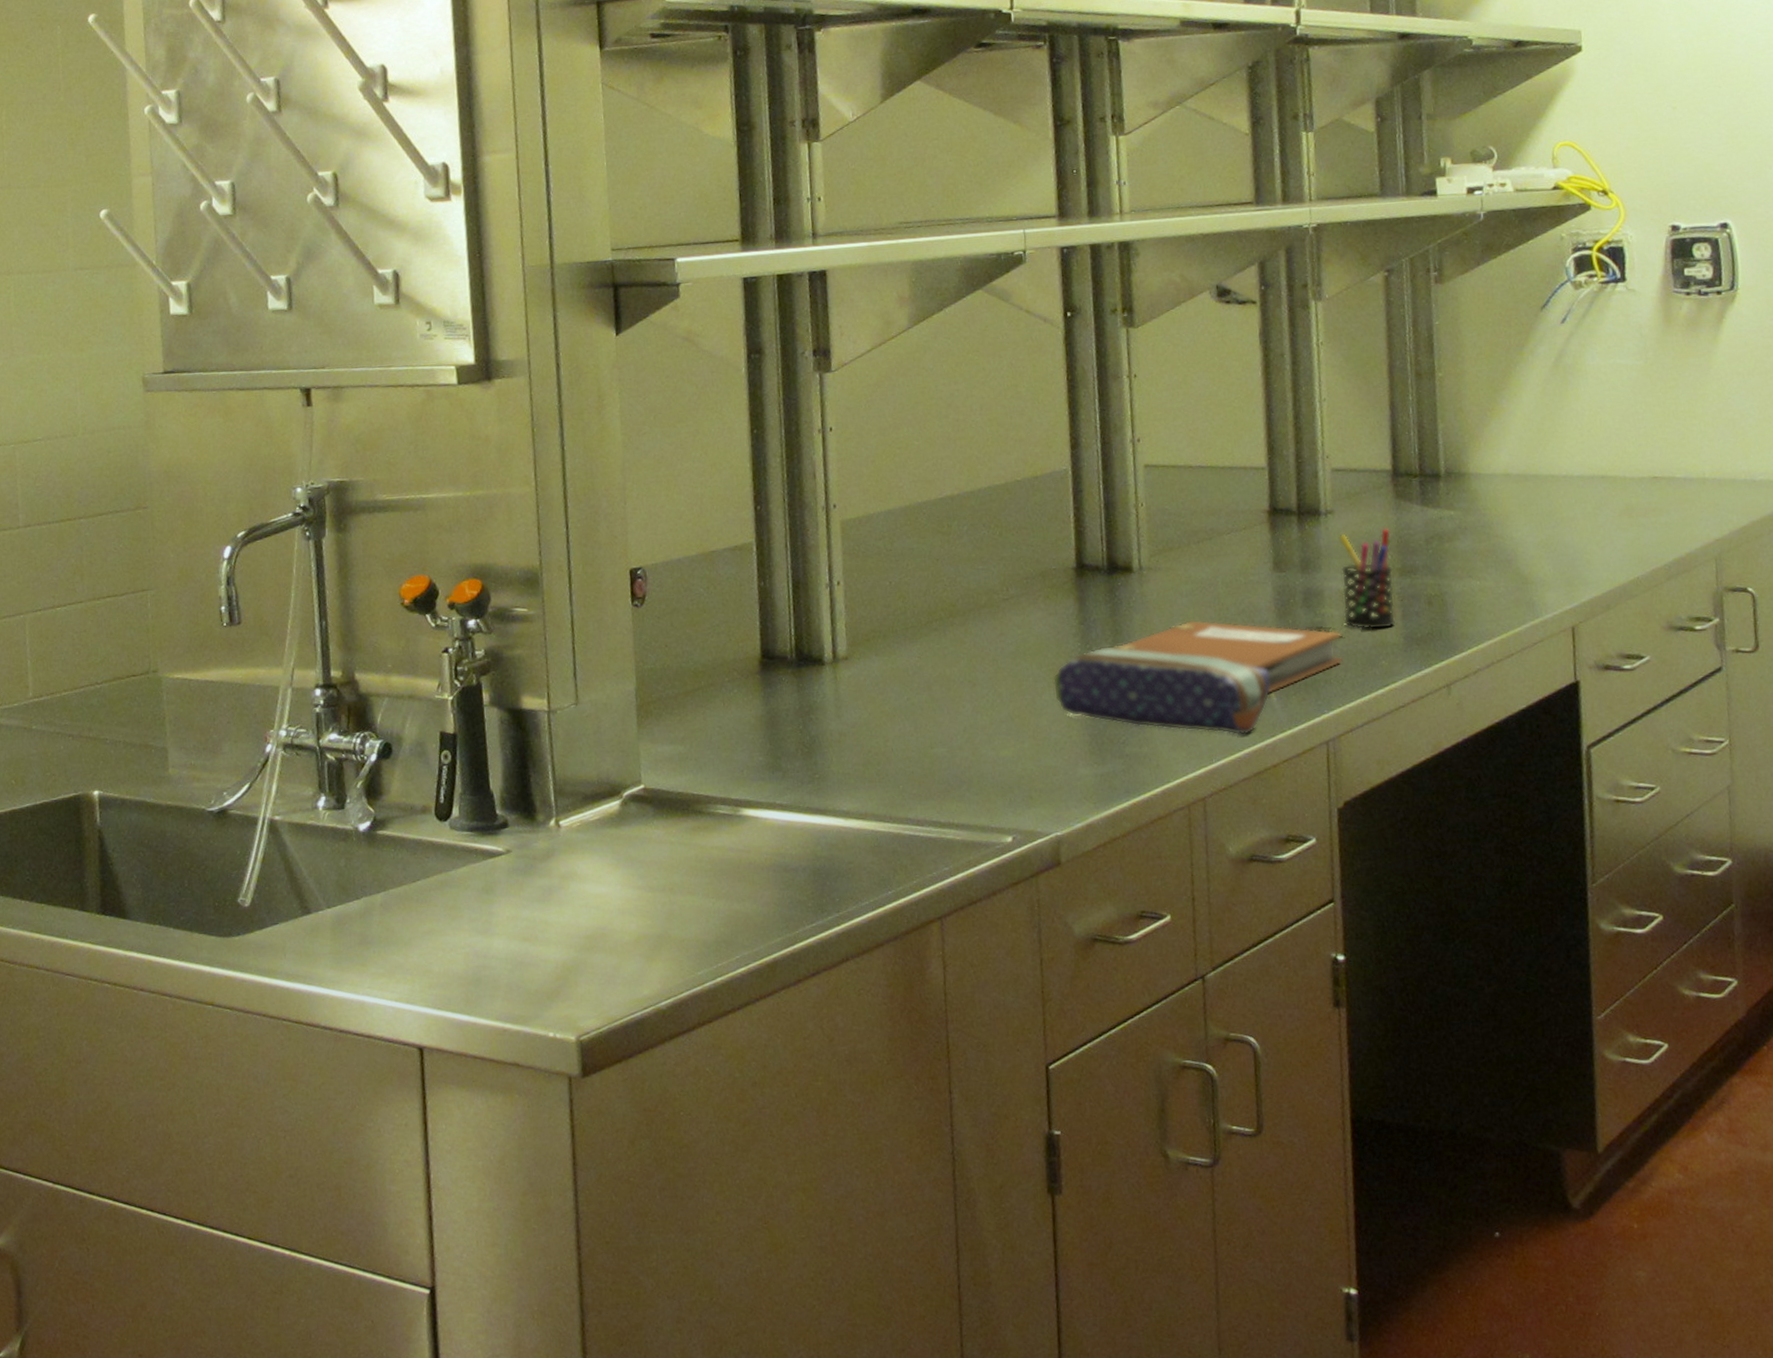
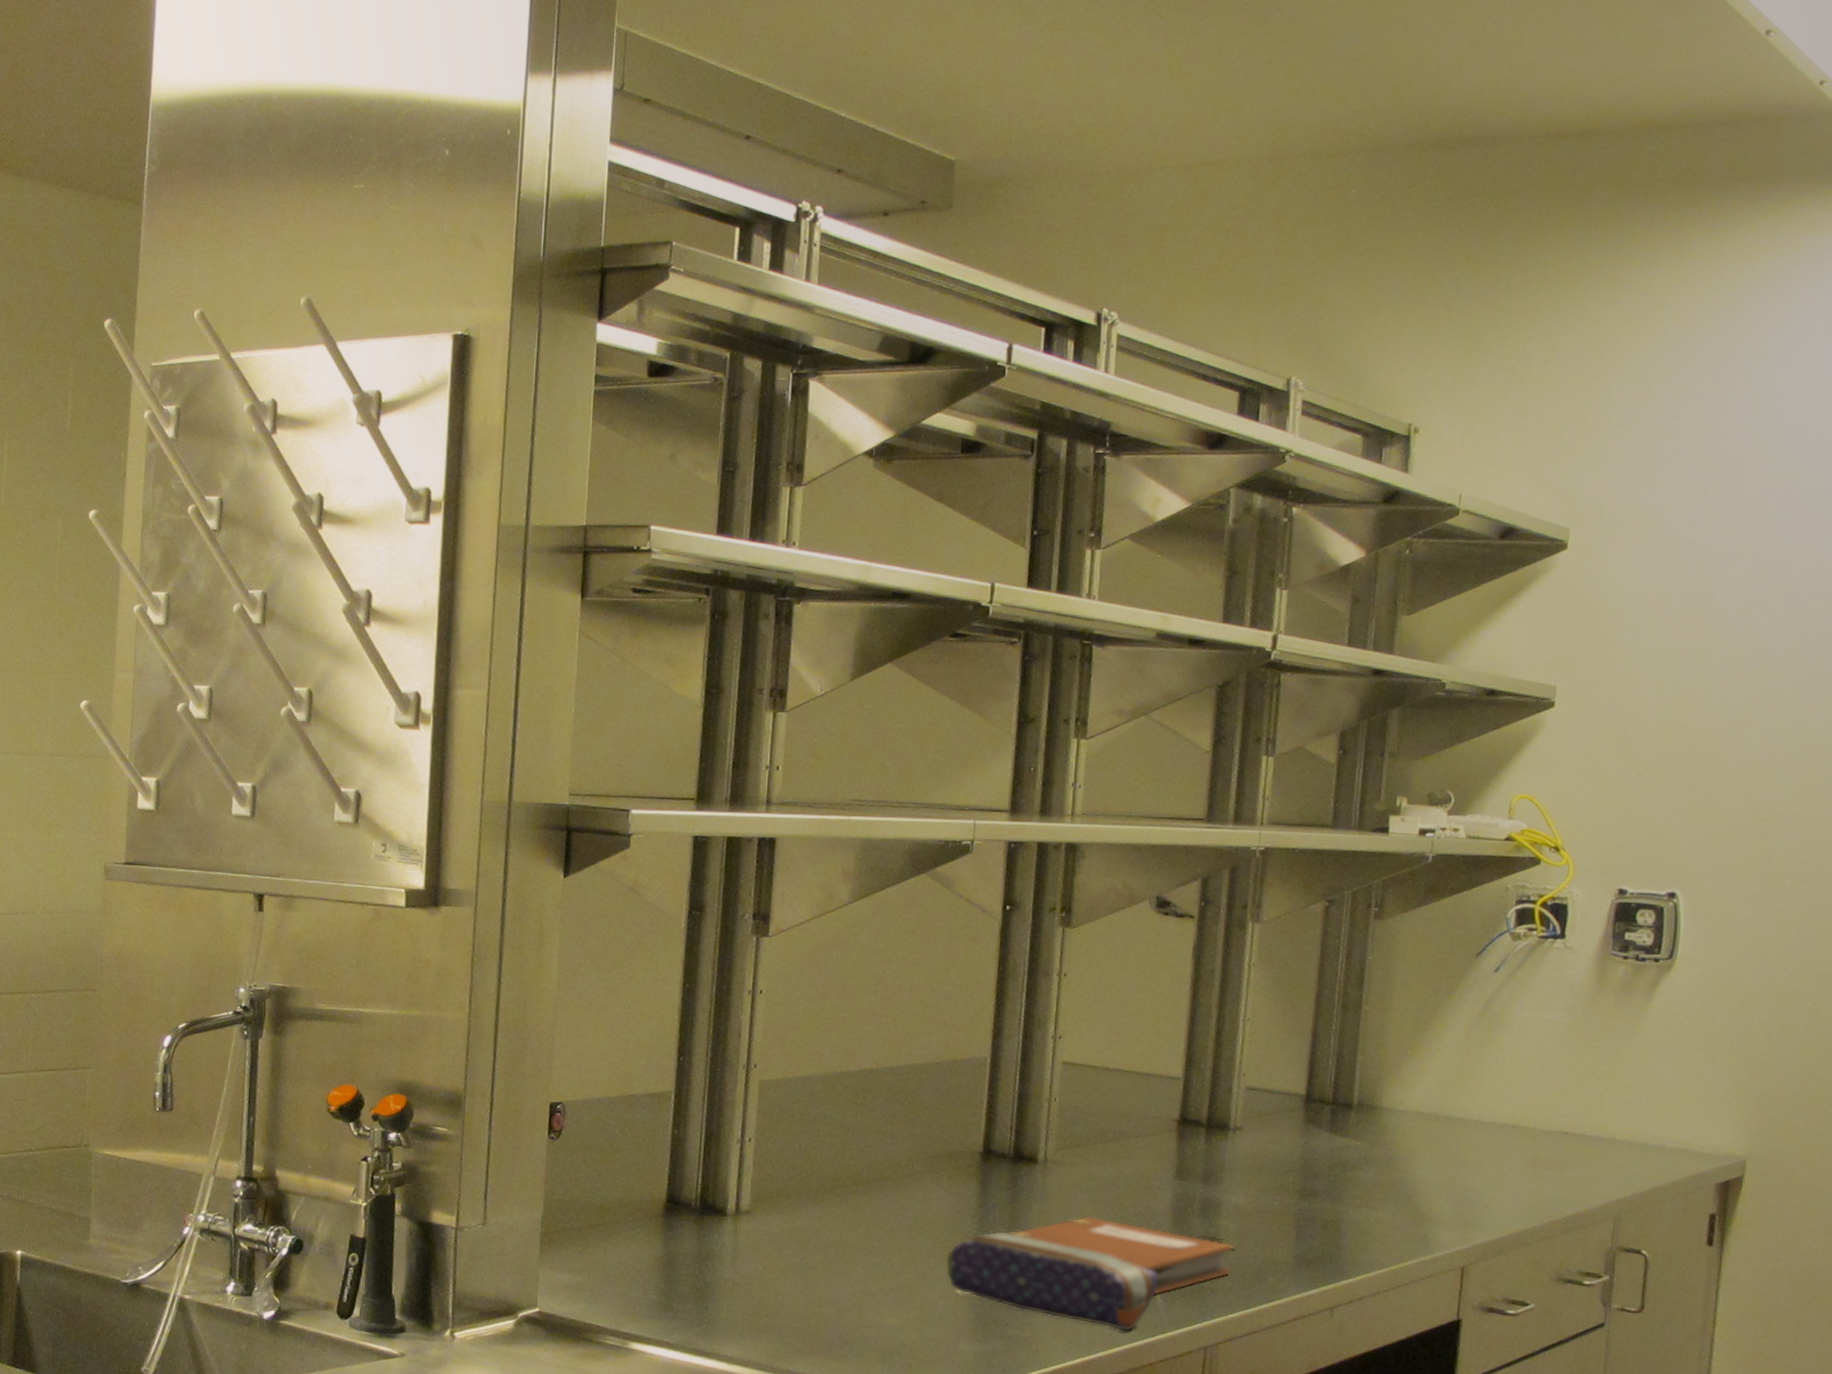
pen holder: present [1338,528,1395,630] -> none [1237,1150,1296,1246]

